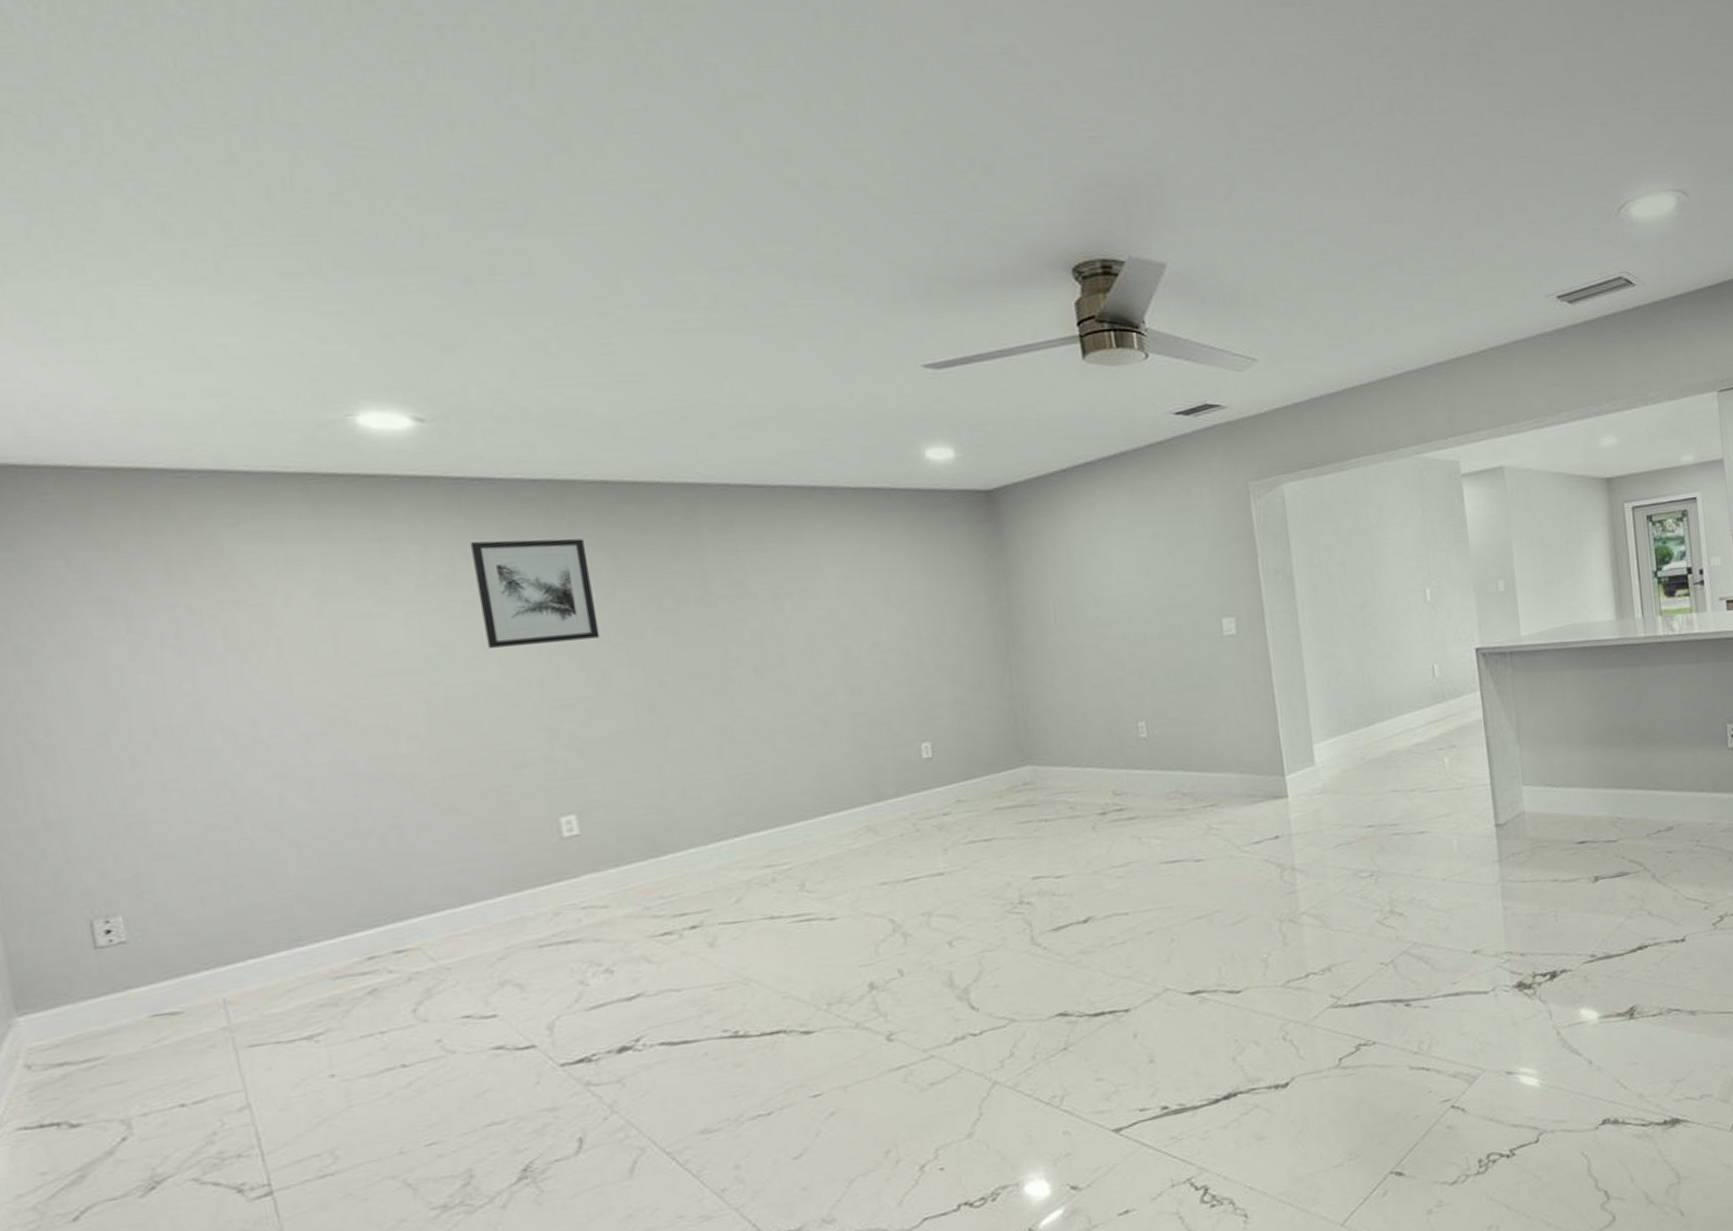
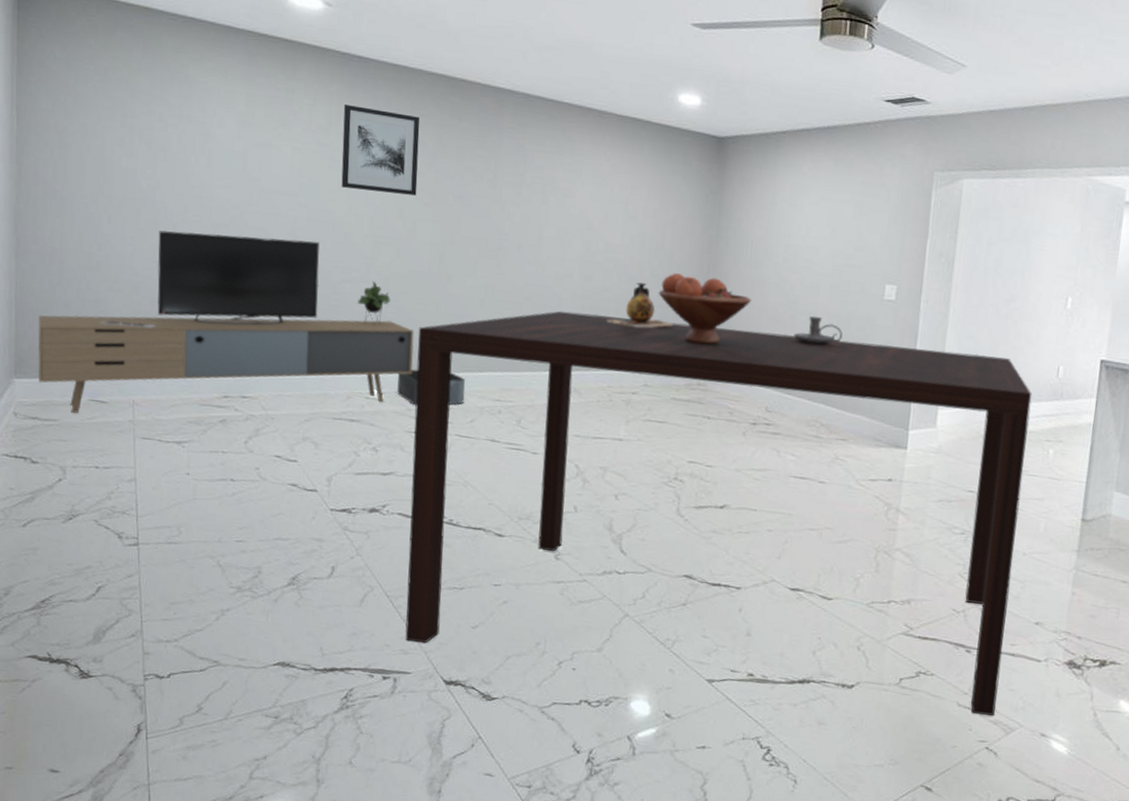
media console: none [40,724,642,1042] -> present [37,230,414,414]
storage bin: none [622,846,723,901] -> present [396,369,466,405]
dining table: none [638,670,1452,1203] -> present [405,310,1032,717]
vase: none [891,680,977,738] -> present [606,282,672,329]
fruit bowl: none [950,654,1068,738] -> present [658,272,751,345]
candle holder: none [1127,671,1185,706] -> present [794,316,843,345]

